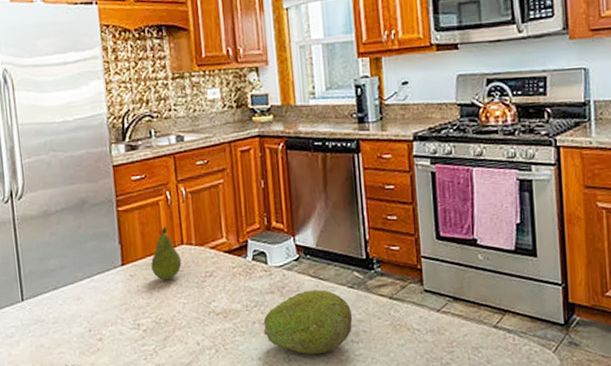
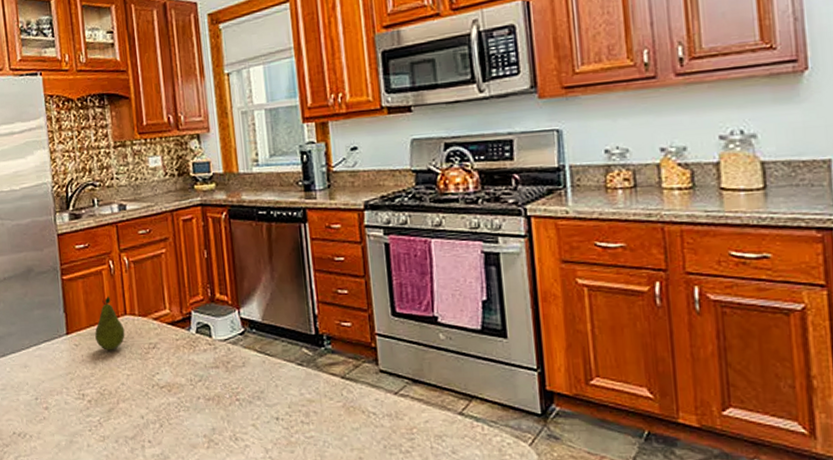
fruit: present [263,289,353,355] -> none [208,366,302,434]

